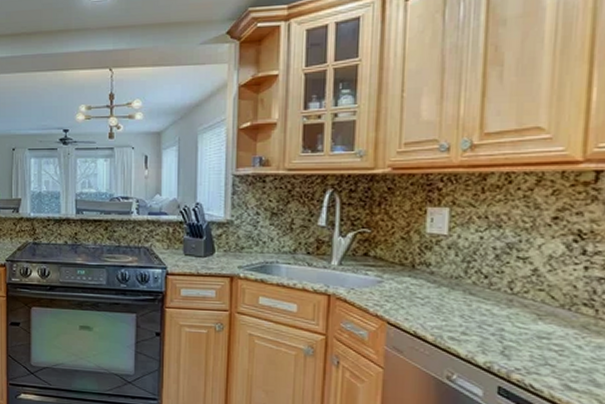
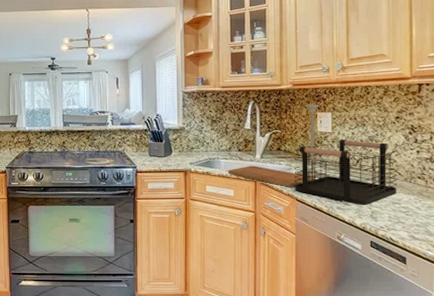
cutting board: none [291,274,418,306] -> present [228,166,315,187]
dish rack: none [385,244,551,338] -> present [293,139,397,206]
candlestick: none [389,195,439,296] -> present [296,104,329,178]

